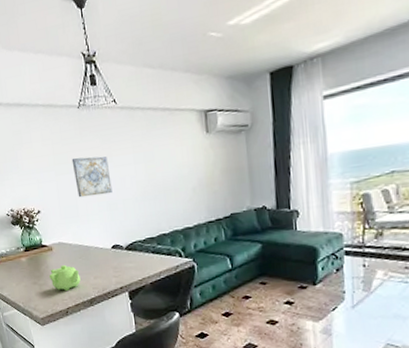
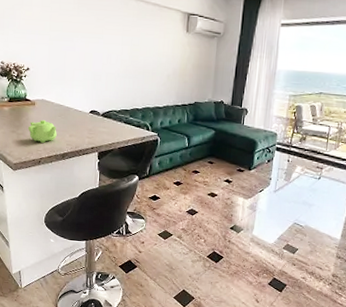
wall art: present [71,156,113,198] -> none [66,28,99,66]

